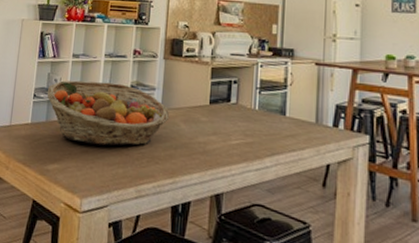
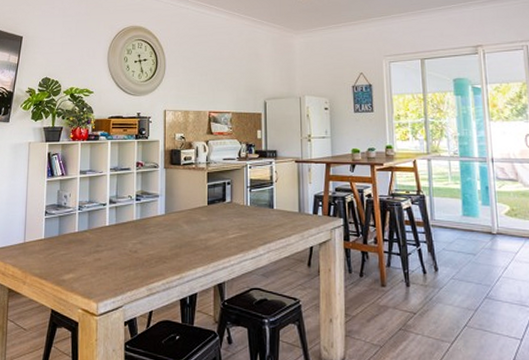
fruit basket: present [47,80,170,146] -> none [58,194,173,252]

